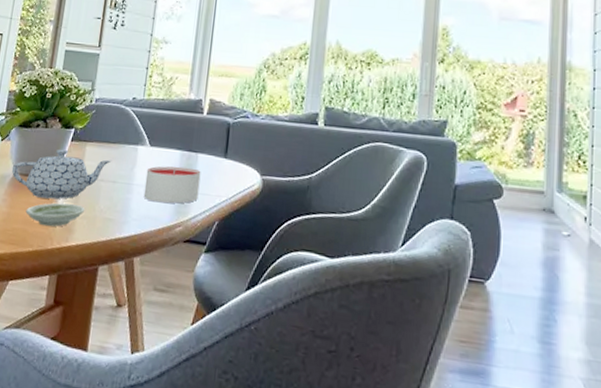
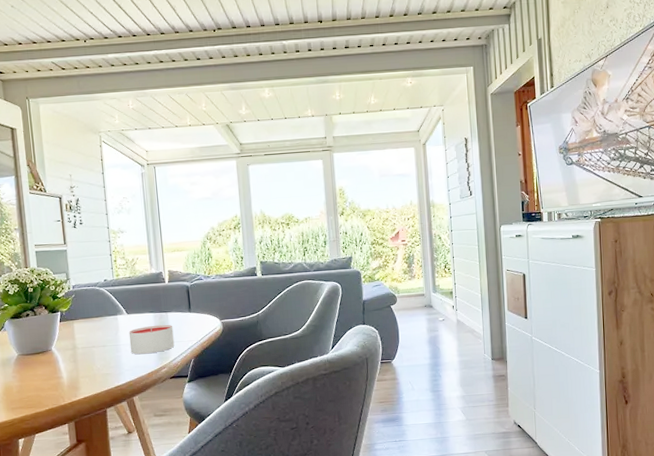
teapot: present [11,149,112,200] -> none [13,329,98,370]
saucer: present [25,203,85,227] -> none [35,368,85,390]

